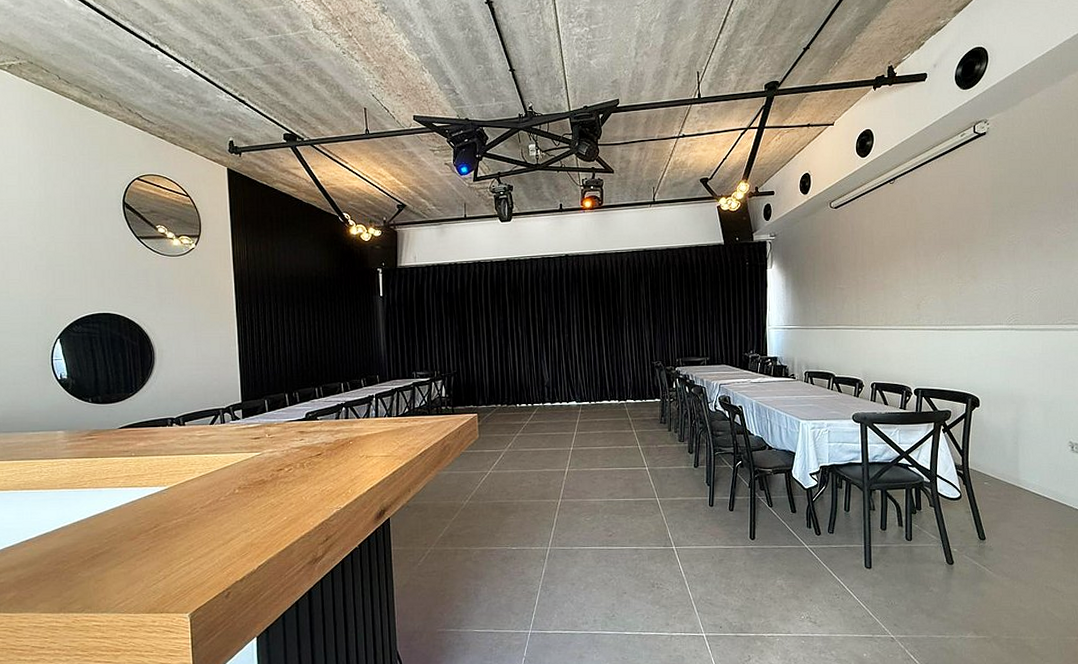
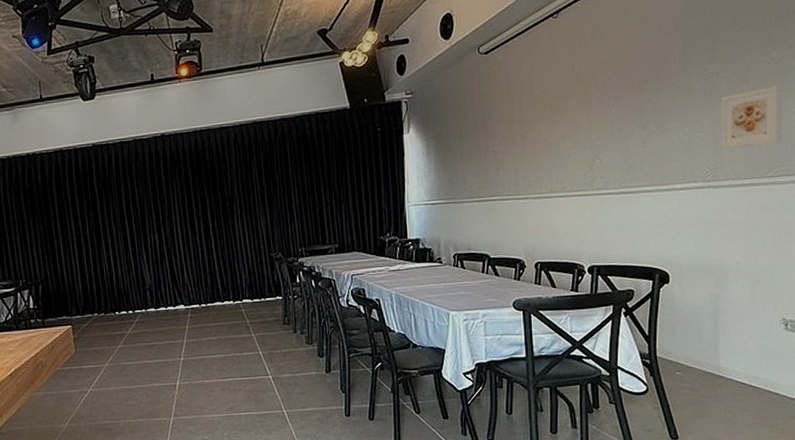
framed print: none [1021,250,1069,299] -> present [721,85,782,149]

